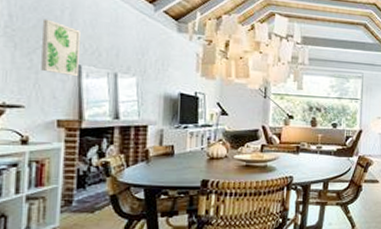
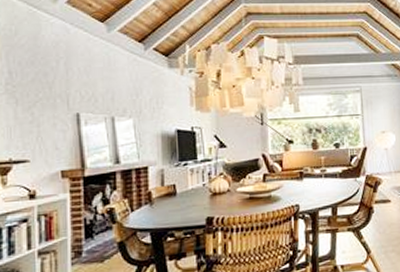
wall art: present [41,19,80,77] -> none [39,71,77,126]

